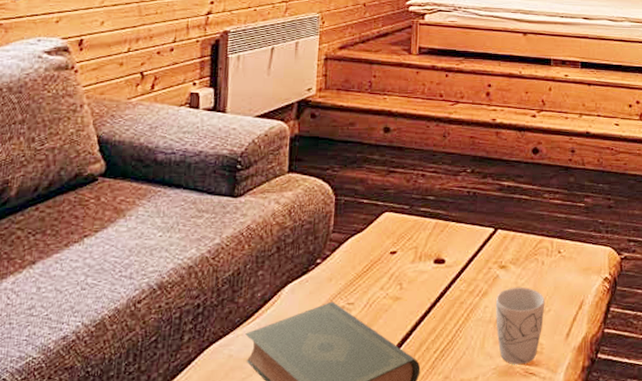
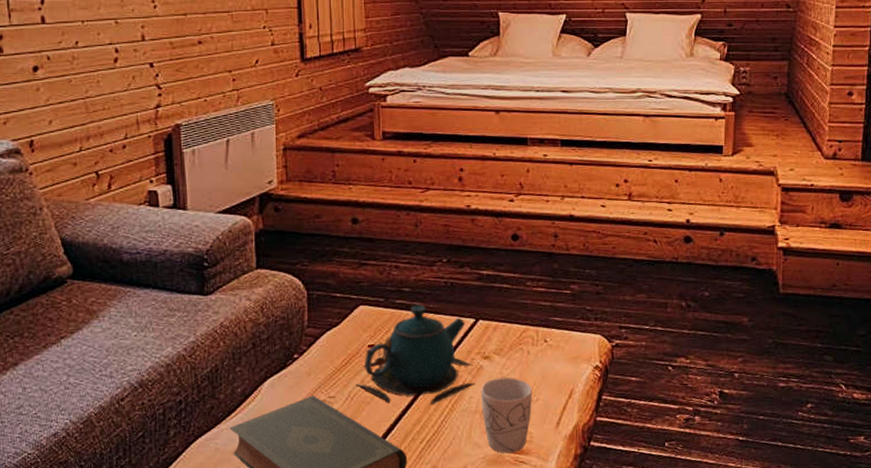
teapot: none [375,213,491,313] -> present [355,304,475,405]

